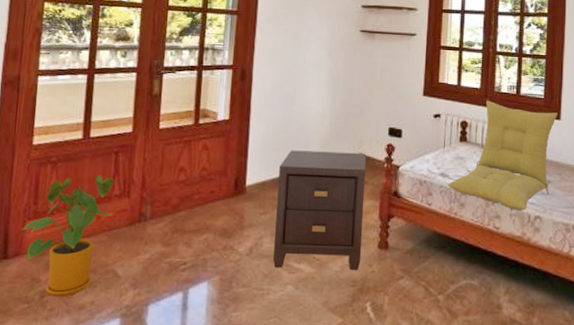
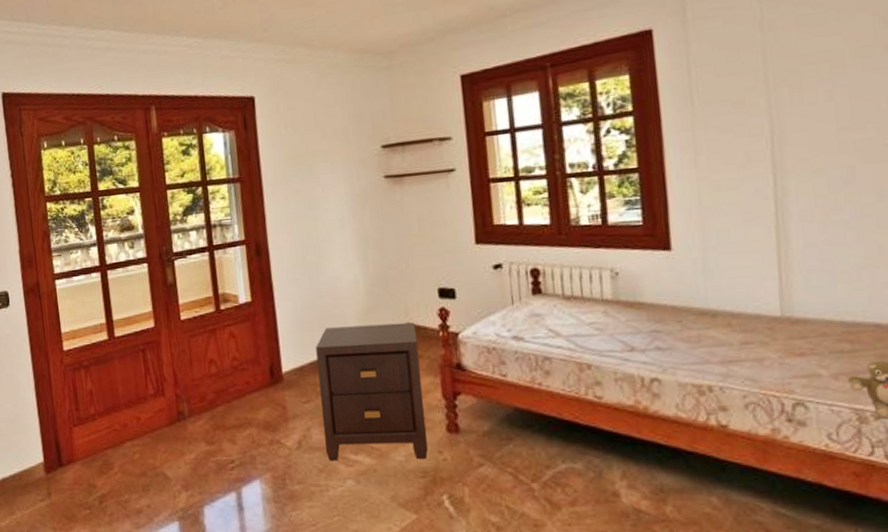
house plant: present [21,175,115,297] -> none [69,375,152,502]
seat cushion: present [447,100,558,210] -> none [523,238,668,373]

